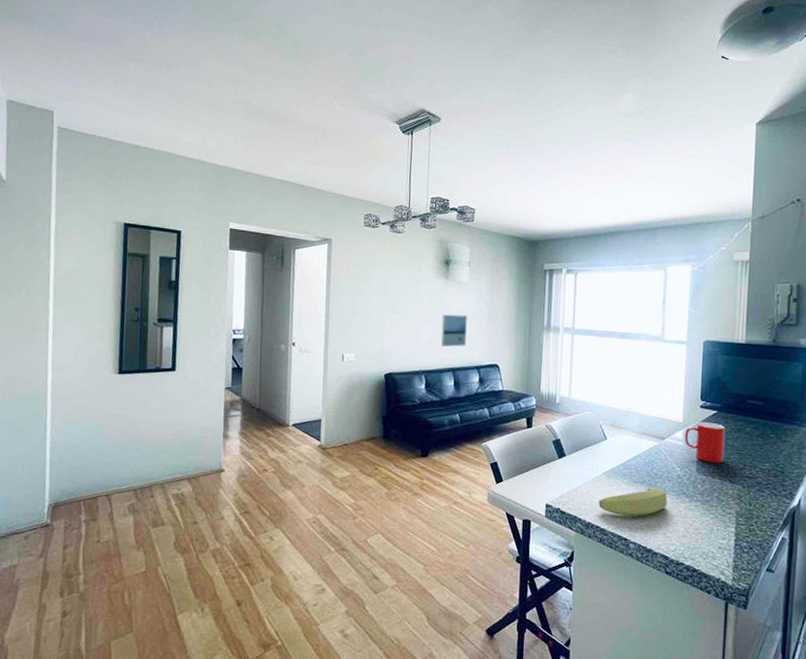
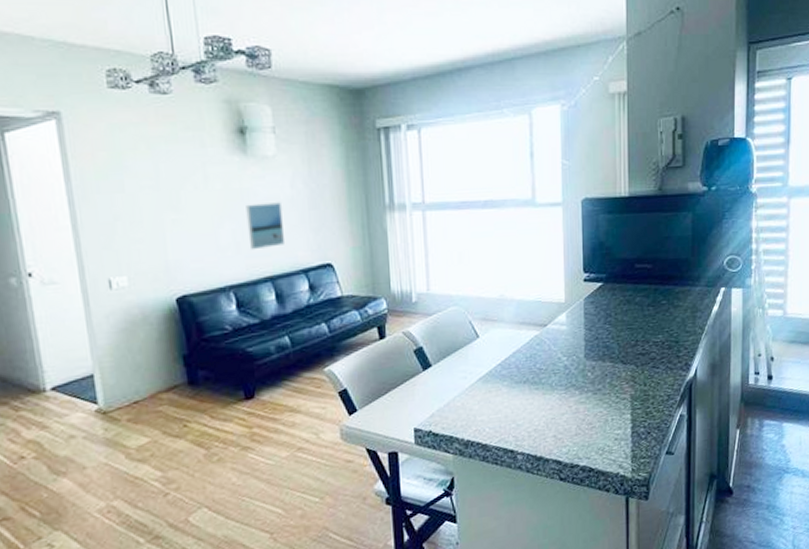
banana: present [598,487,668,516] -> none [477,384,556,425]
cup: present [685,421,725,463] -> none [569,297,613,345]

